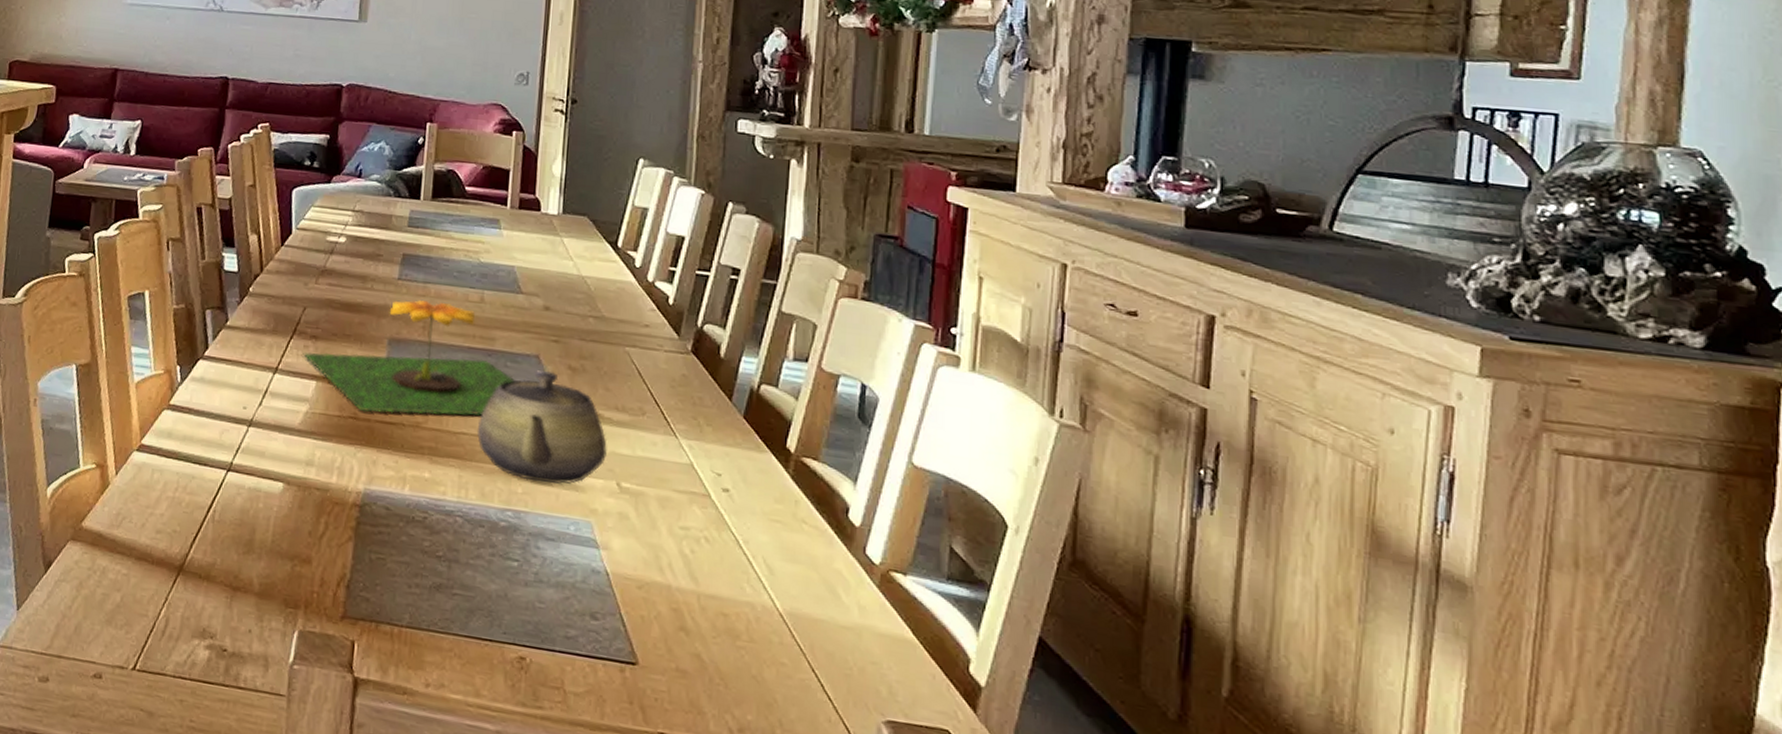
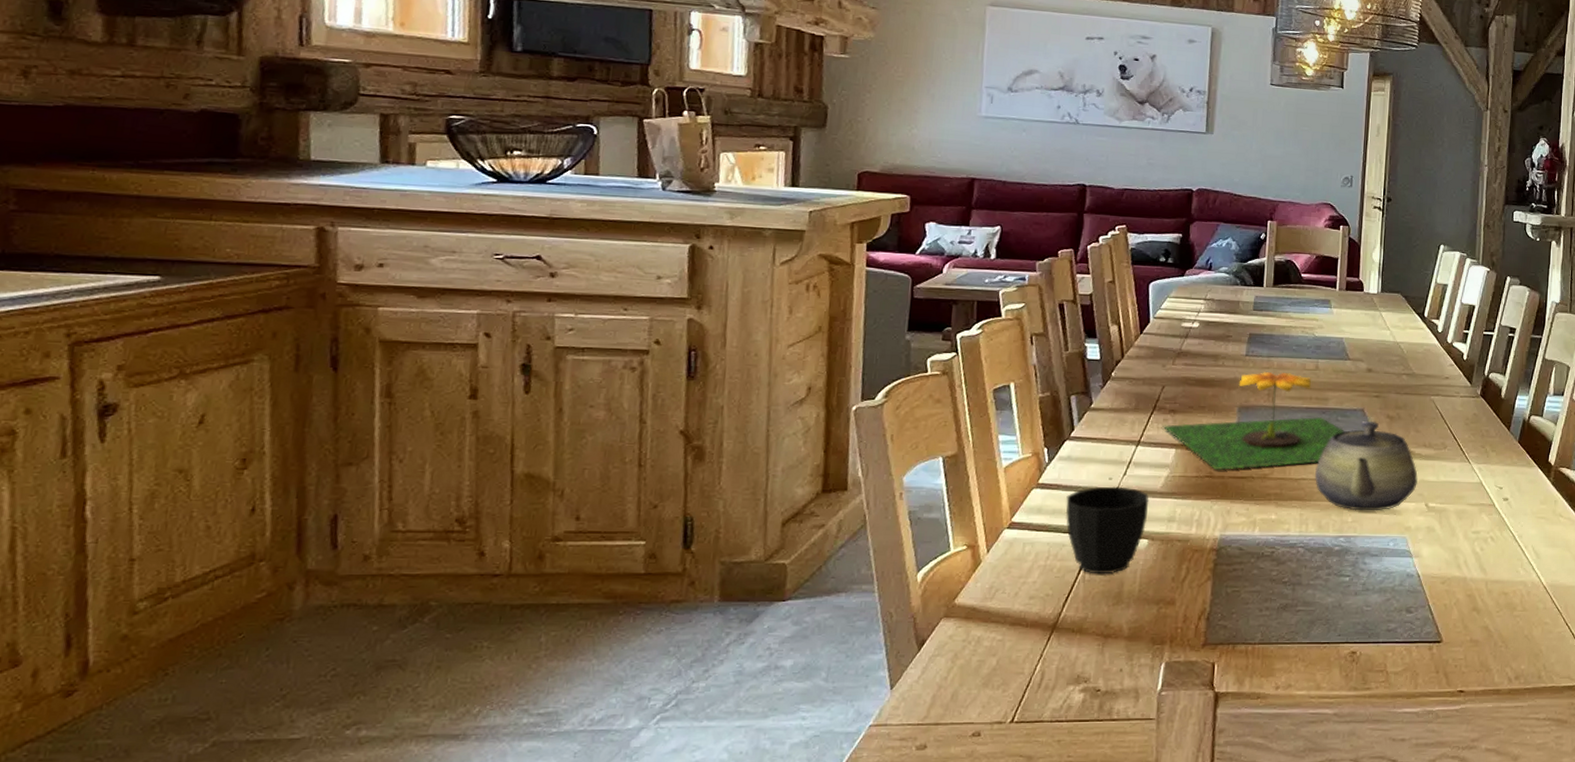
cup: none [196,415,286,518] -> present [1065,486,1149,575]

